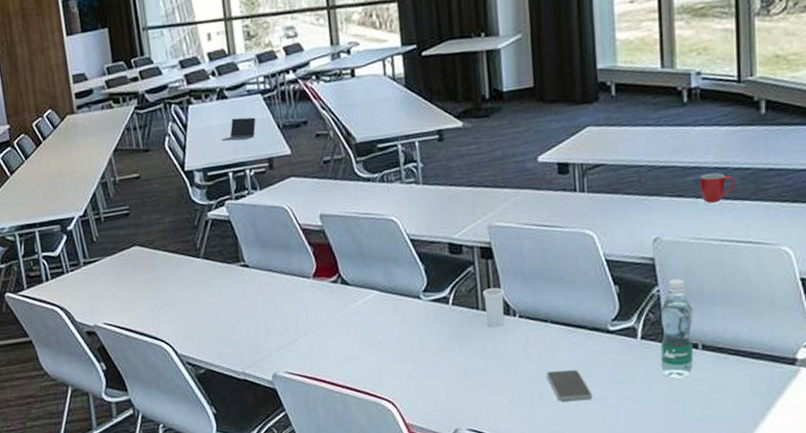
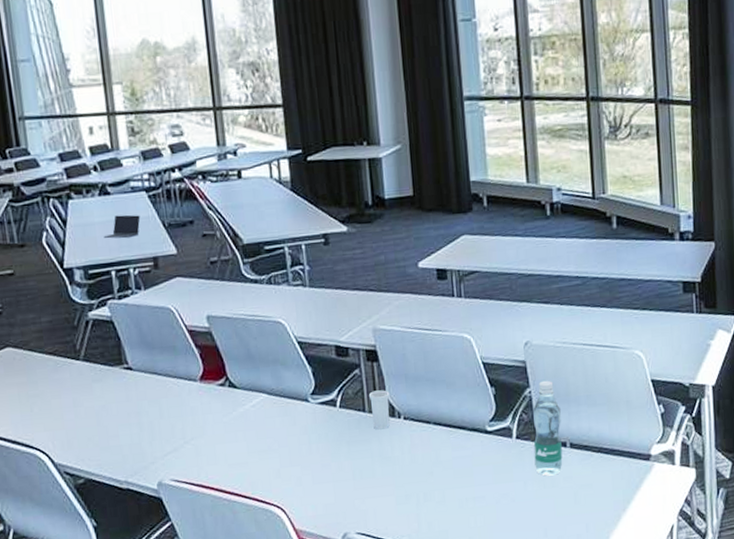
mobile phone: present [545,370,593,401] -> none [430,470,474,502]
mug: present [699,173,736,204] -> none [563,281,594,310]

